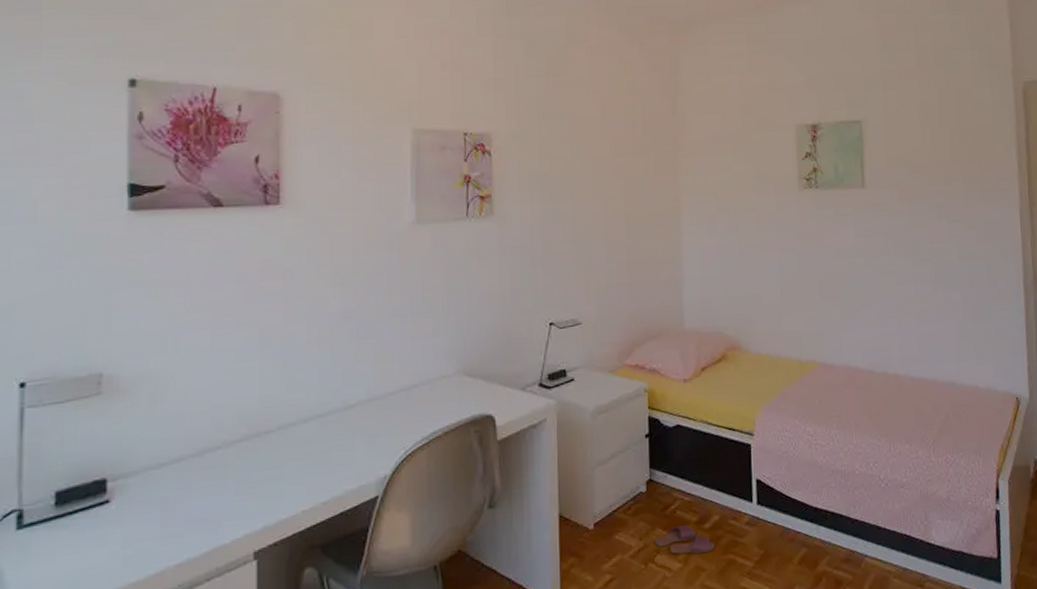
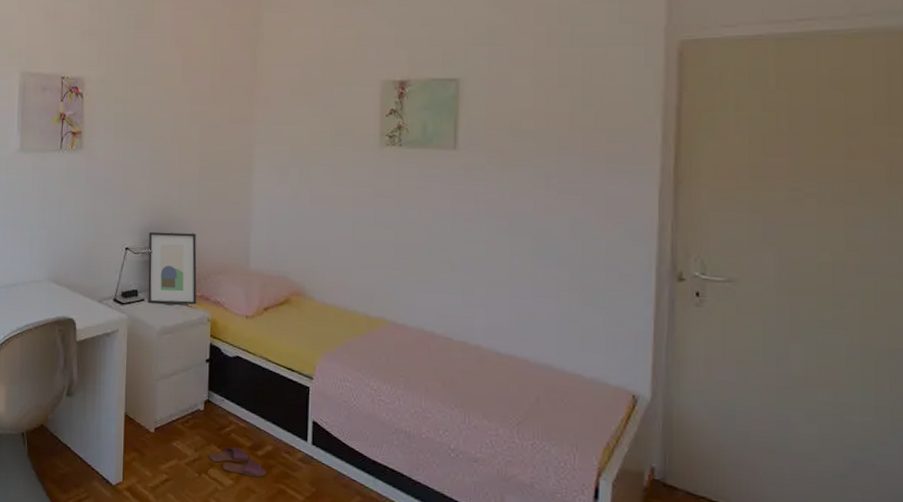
picture frame: none [574,297,631,383] -> present [147,231,197,305]

